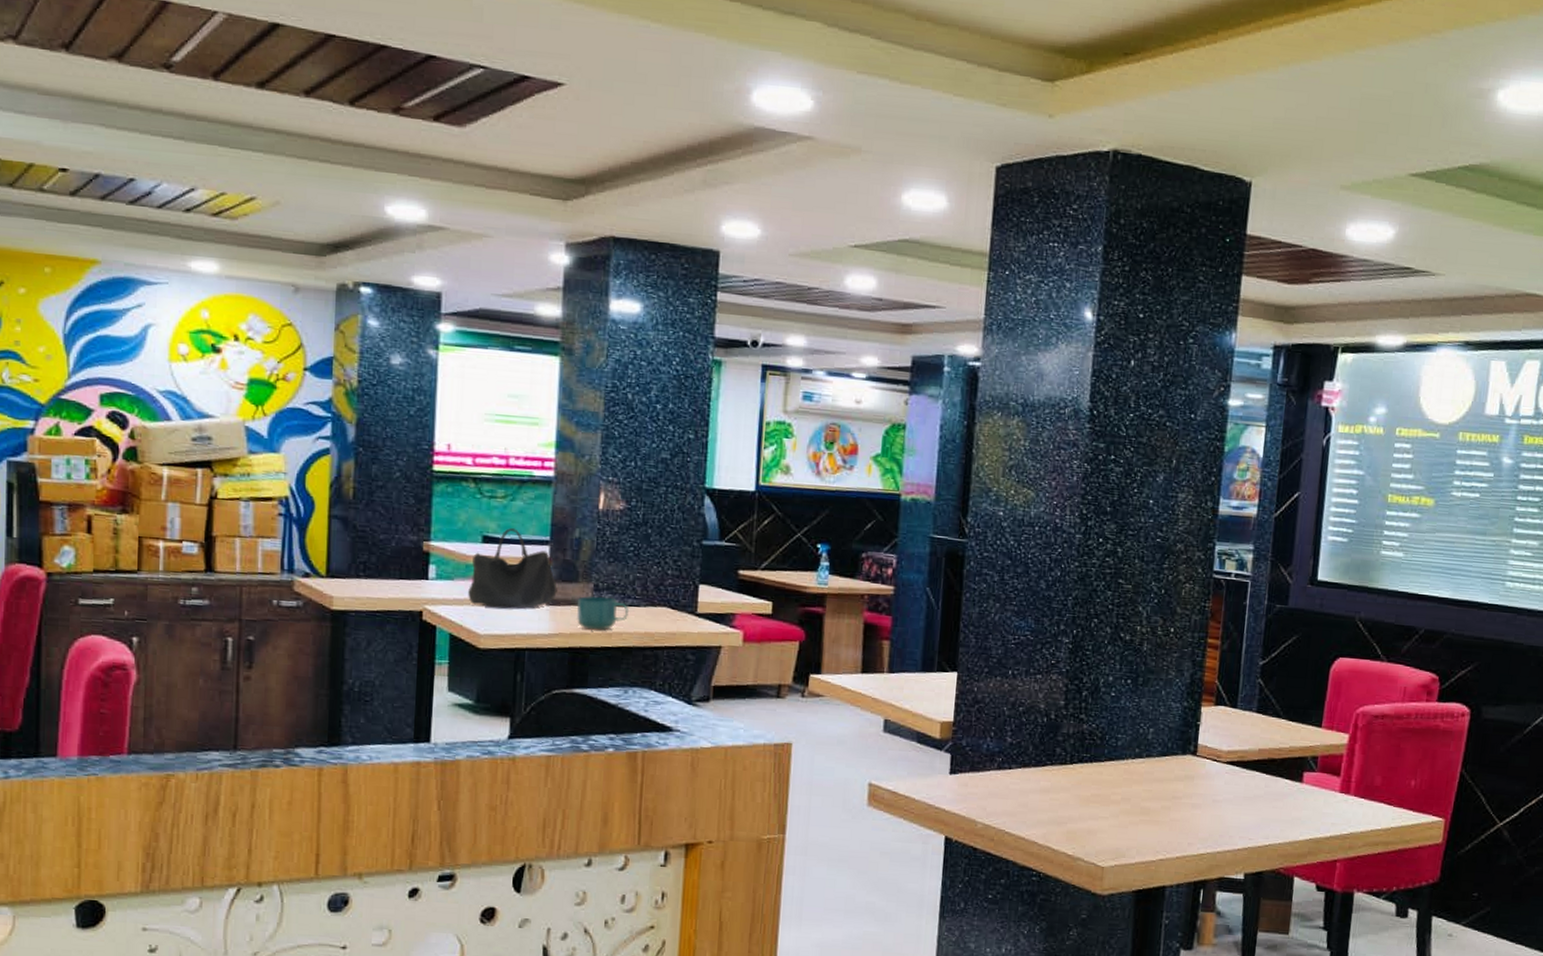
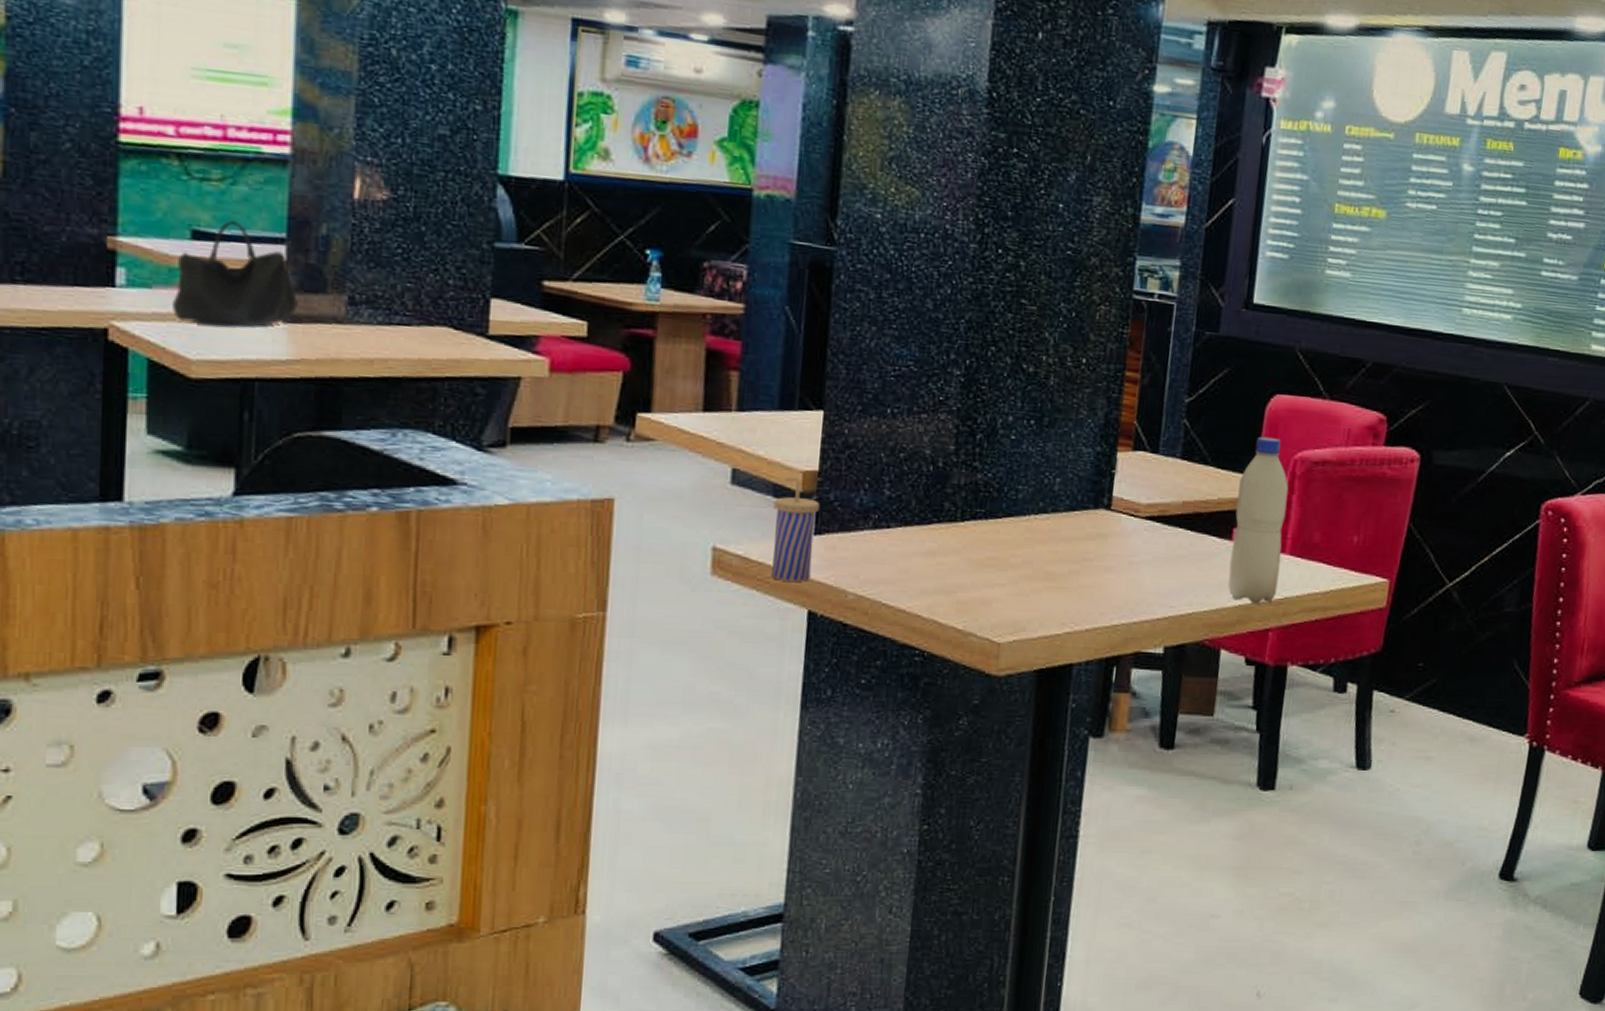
cup: present [576,595,630,630] -> none [324,310,398,356]
beverage cup: none [915,726,955,813] -> present [770,477,820,582]
water bottle: none [1299,693,1352,837] -> present [1228,436,1289,603]

